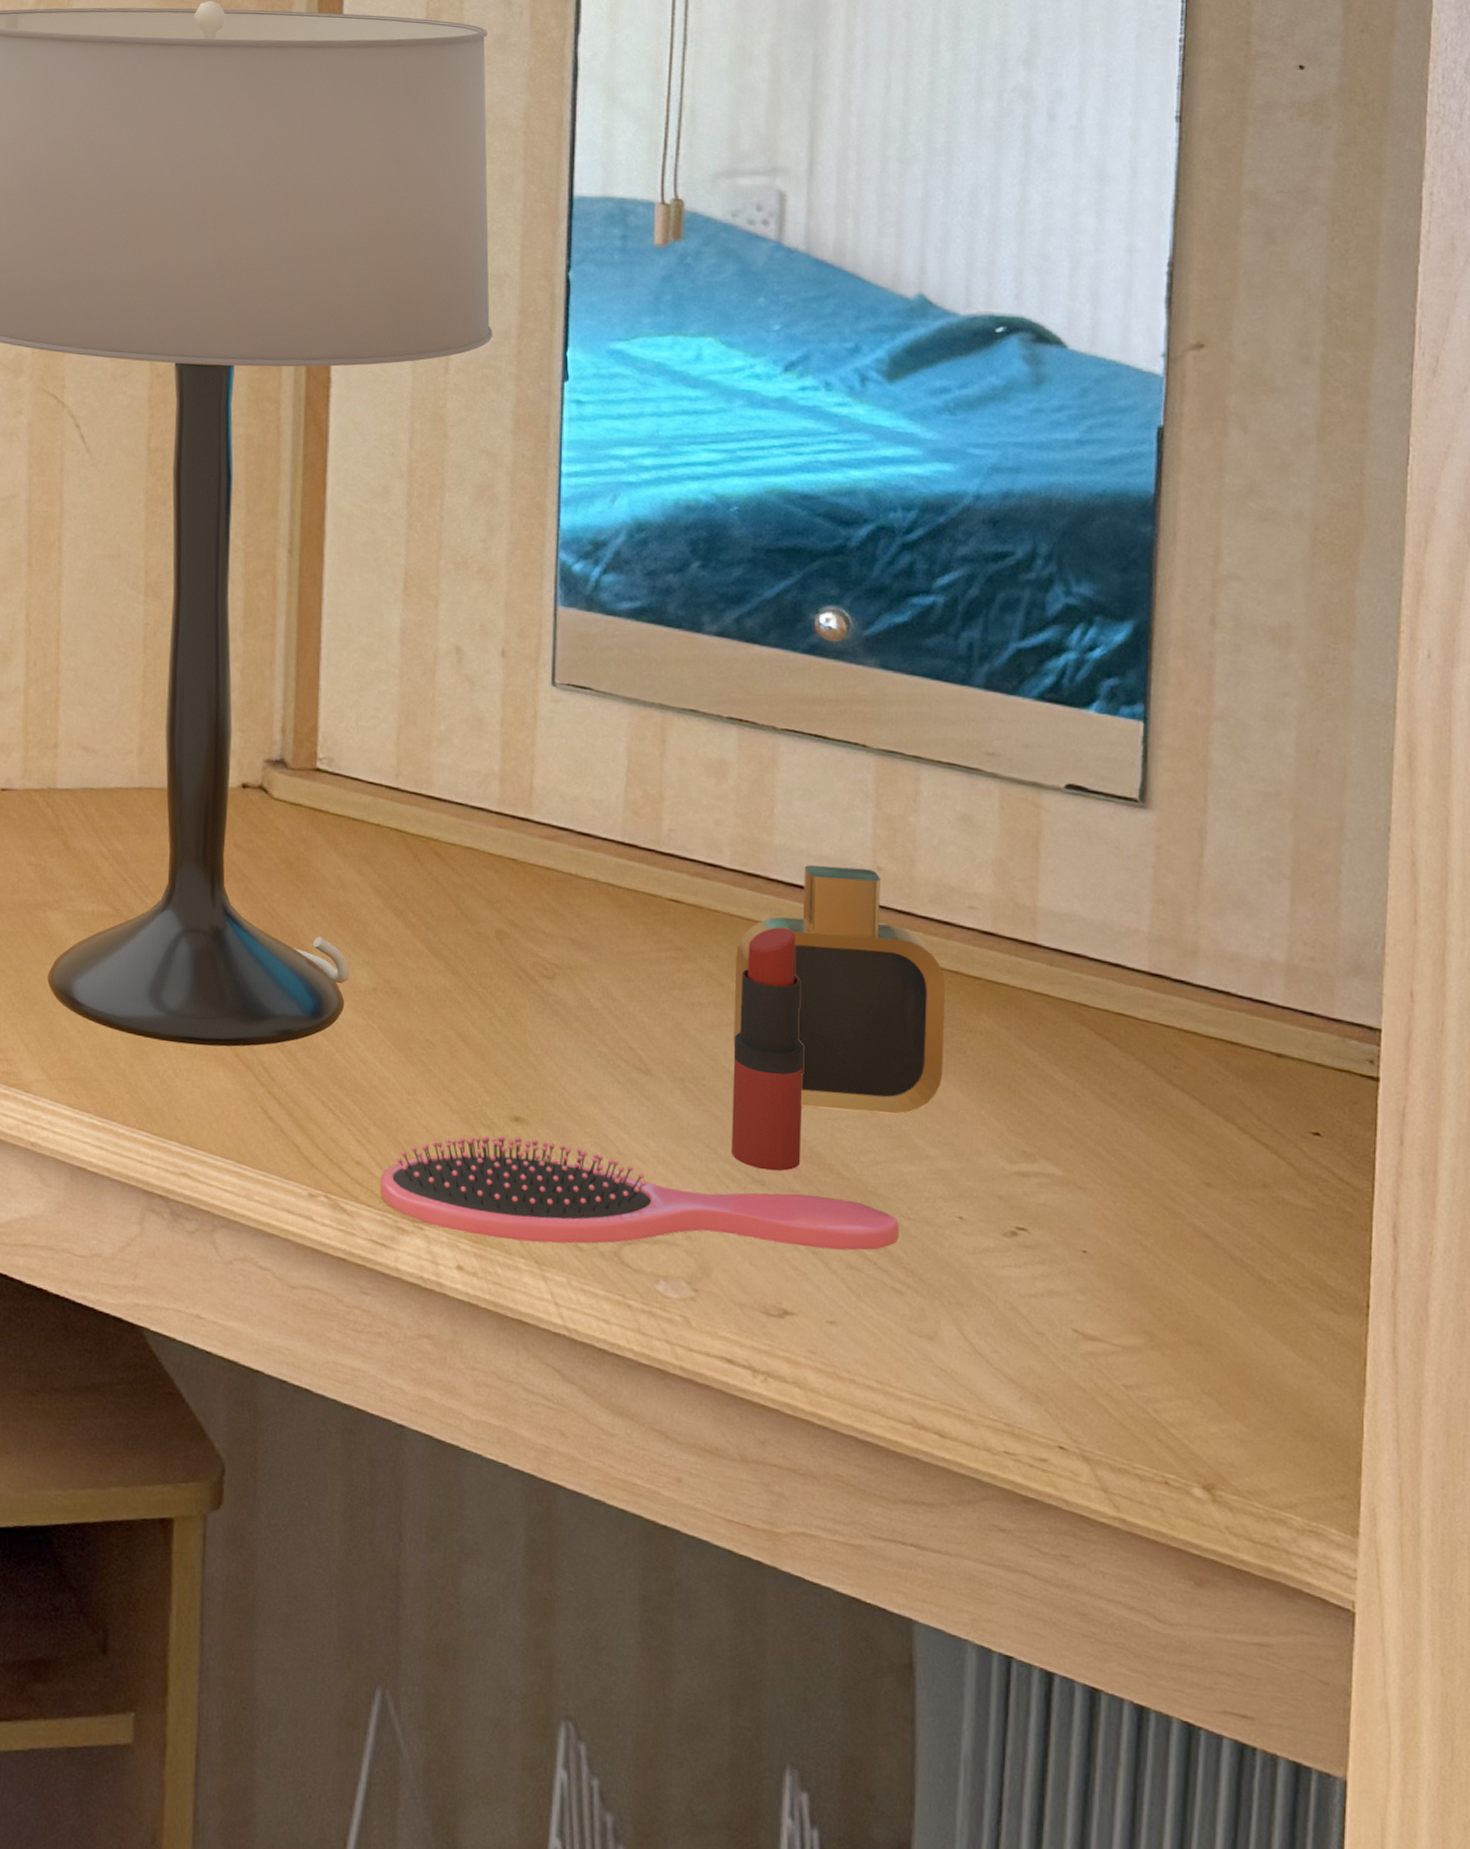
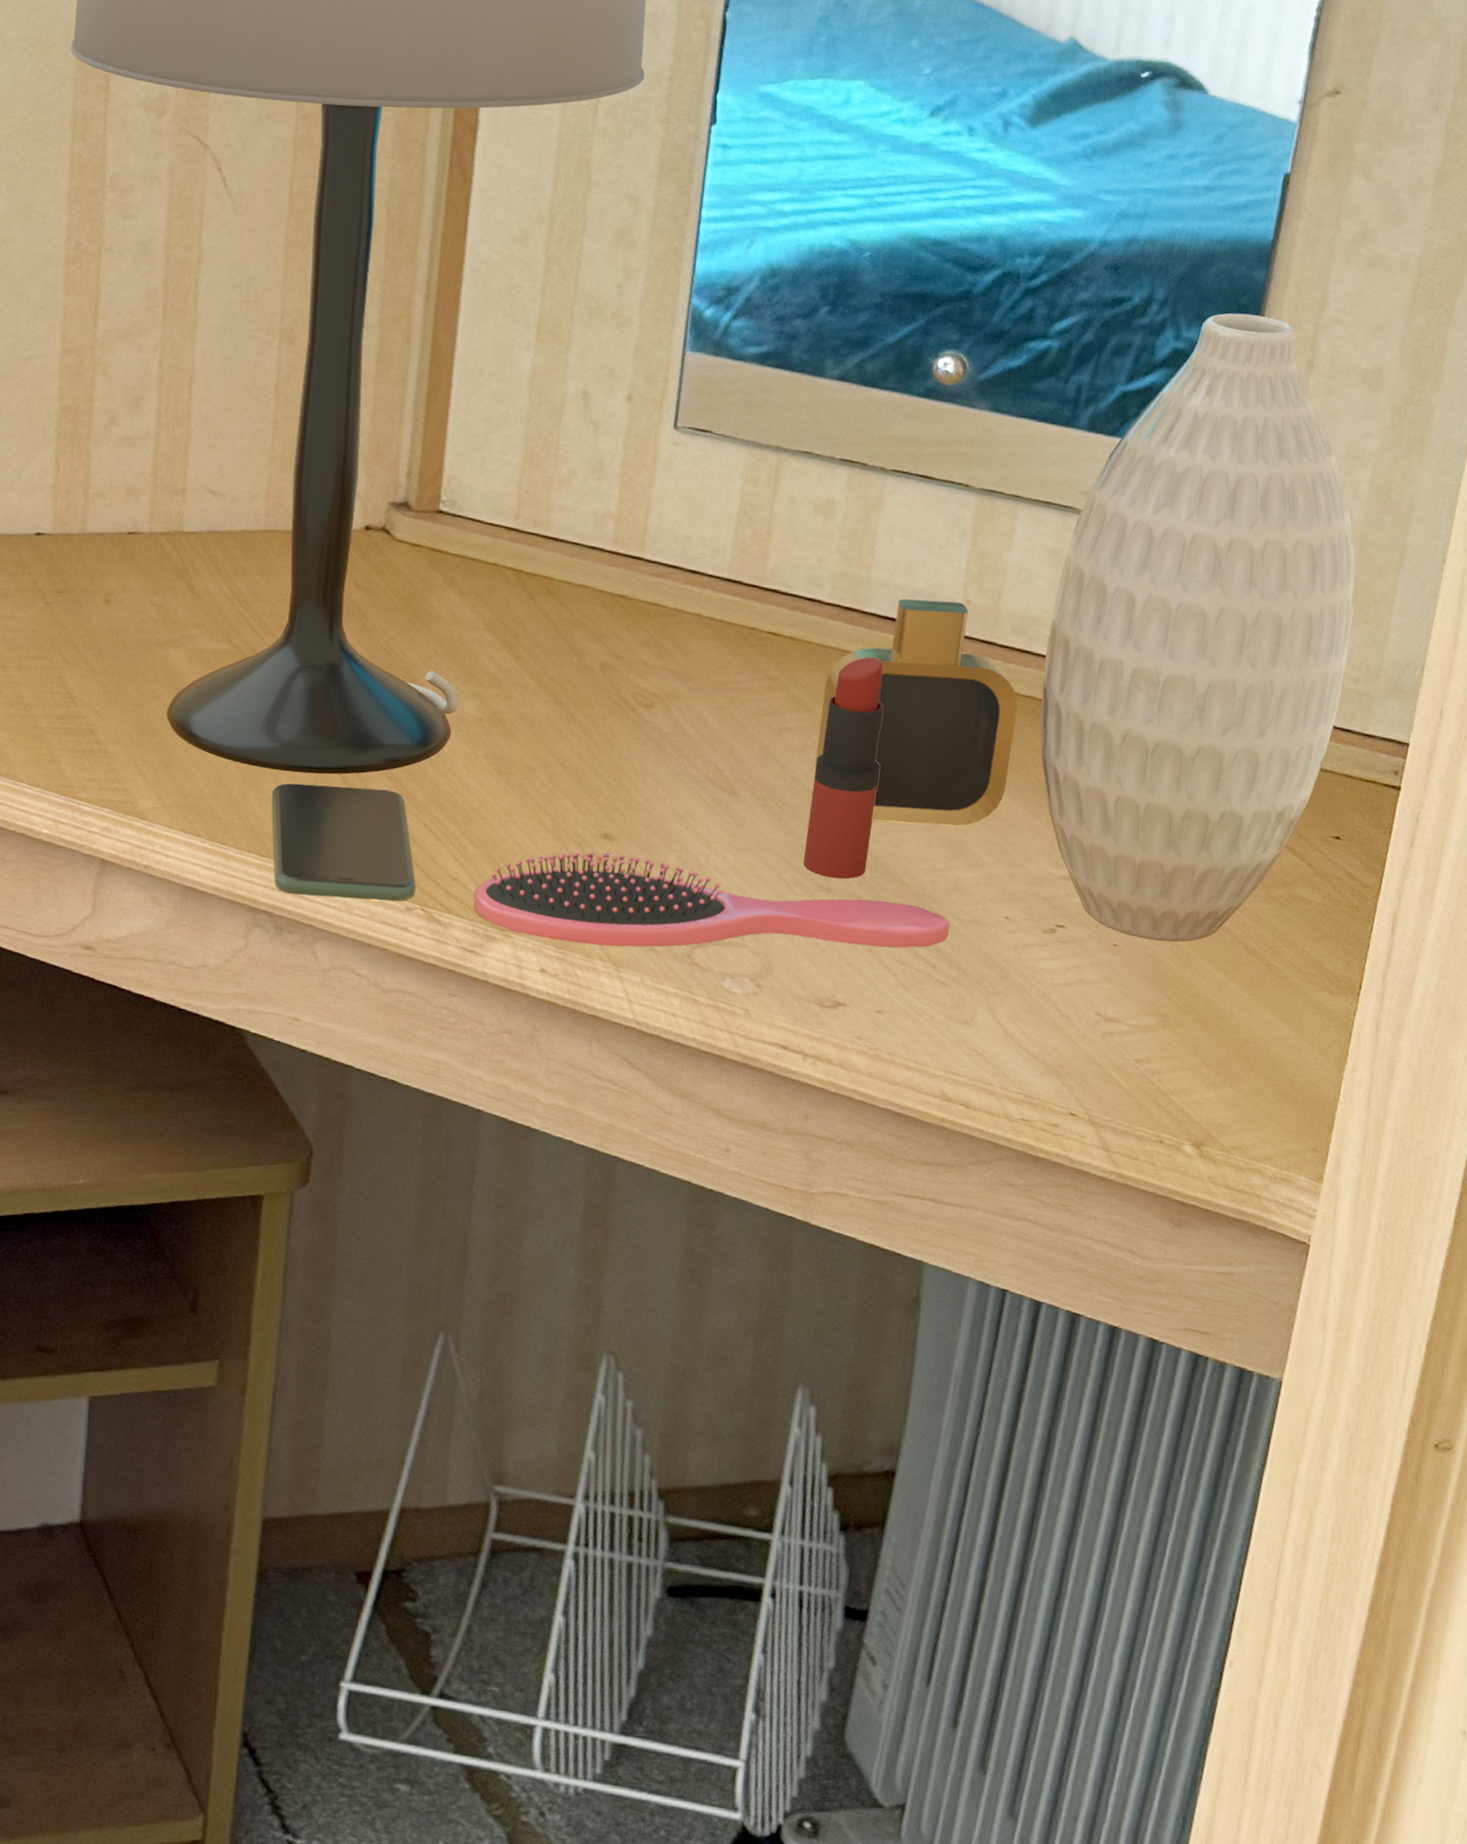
smartphone: none [160,1055,318,1188] -> present [271,783,417,902]
vase: none [969,568,1299,1250] -> present [1040,313,1356,942]

